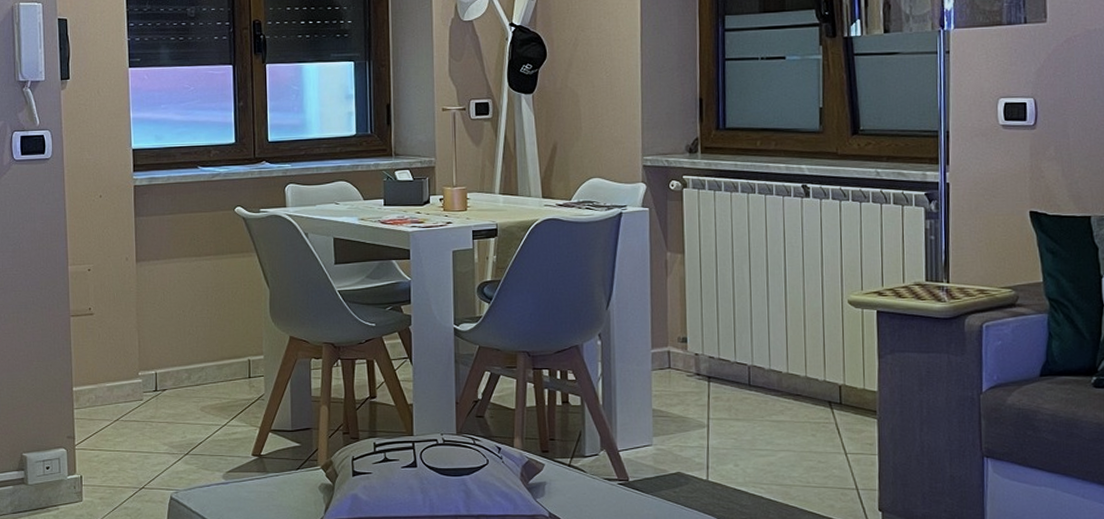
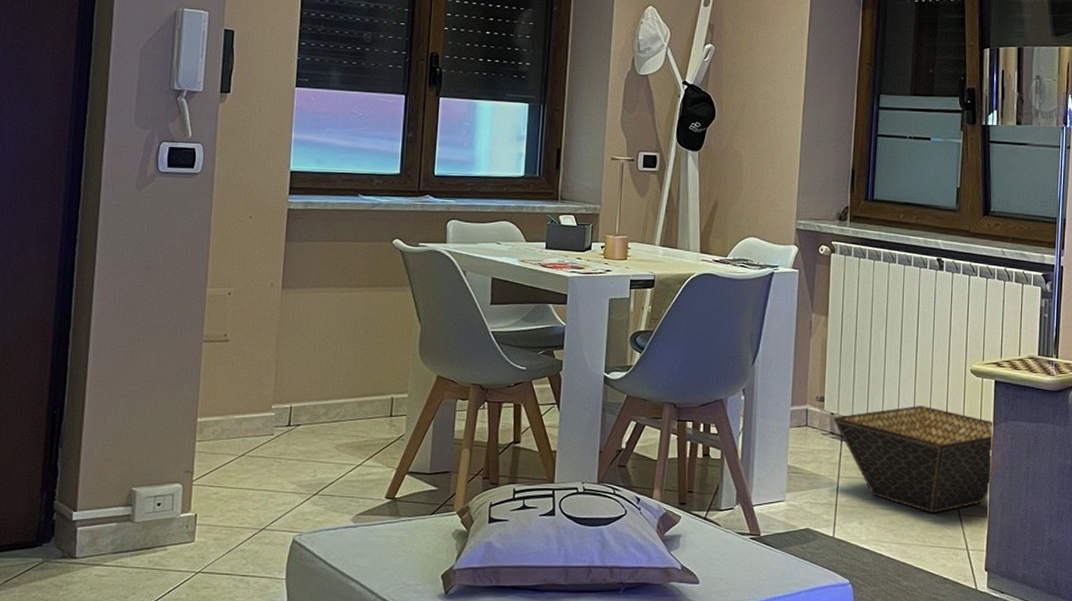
basket: none [698,341,879,453] -> present [833,406,993,514]

